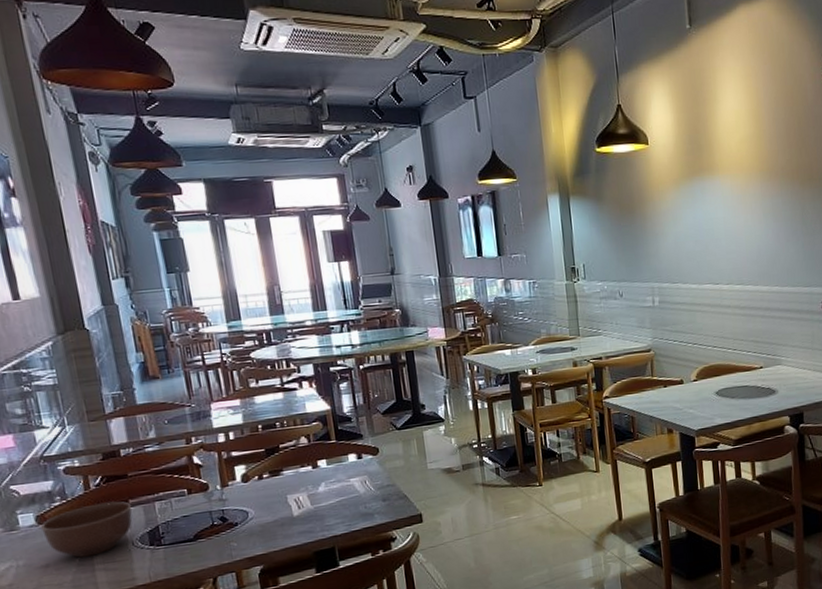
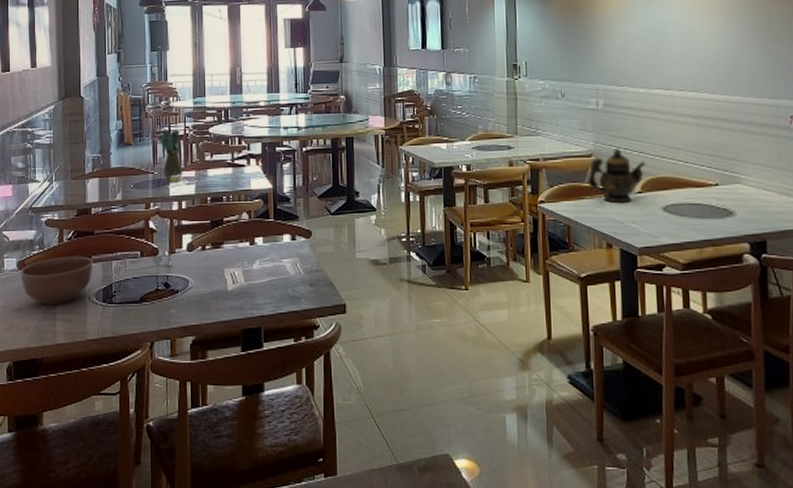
vase: none [190,356,226,414] -> present [158,127,183,182]
teapot: none [647,342,700,393] -> present [587,149,646,204]

